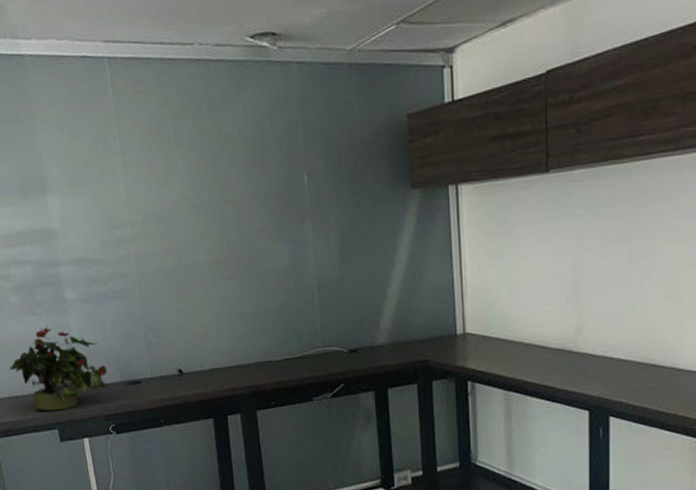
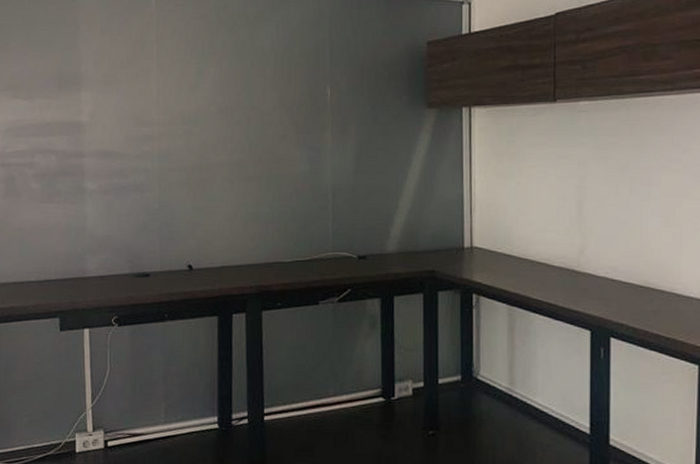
potted plant: present [10,325,109,411] -> none [20,213,117,299]

